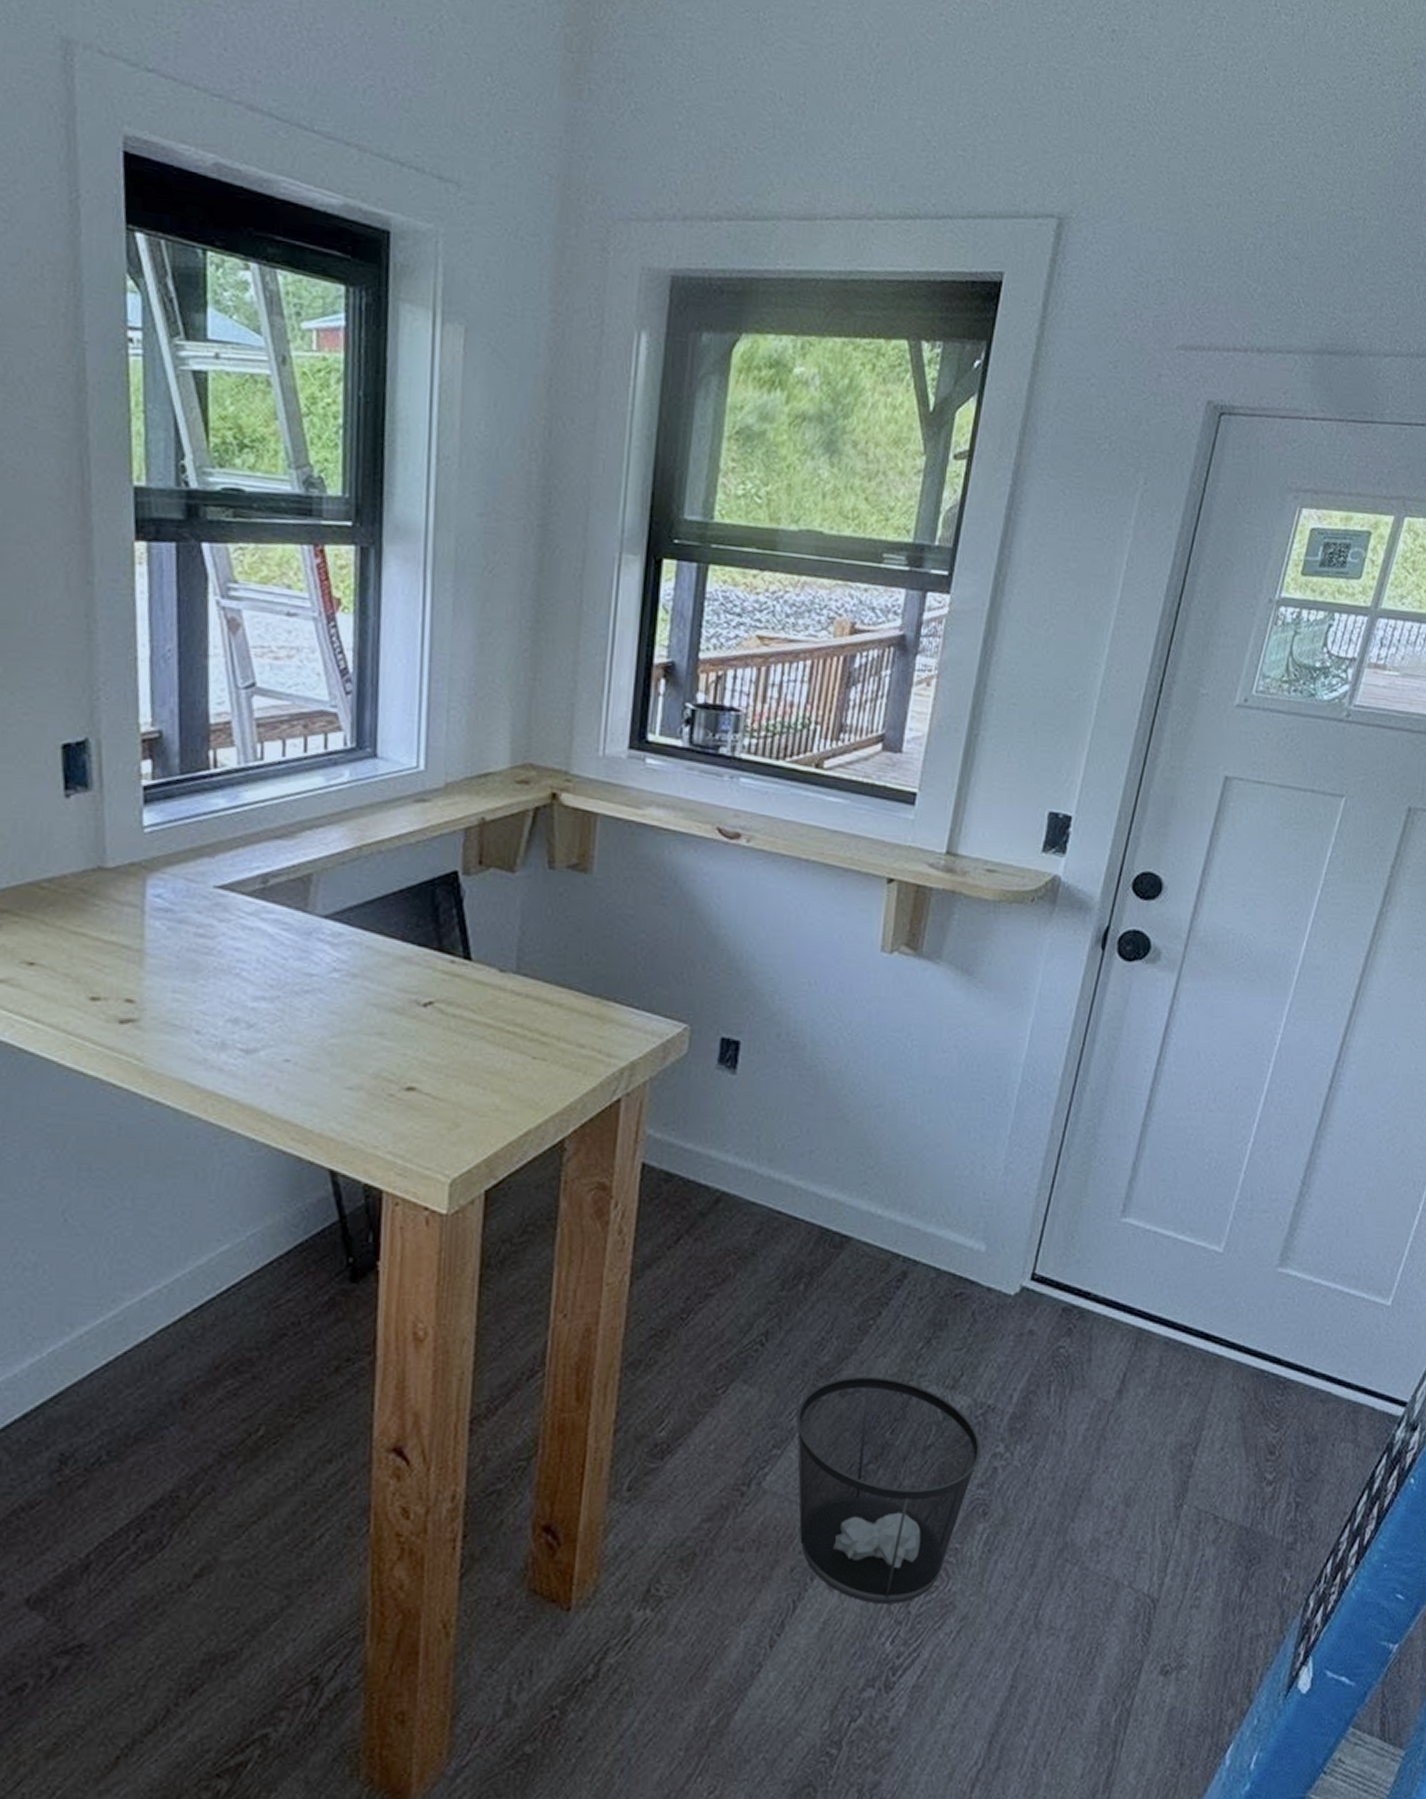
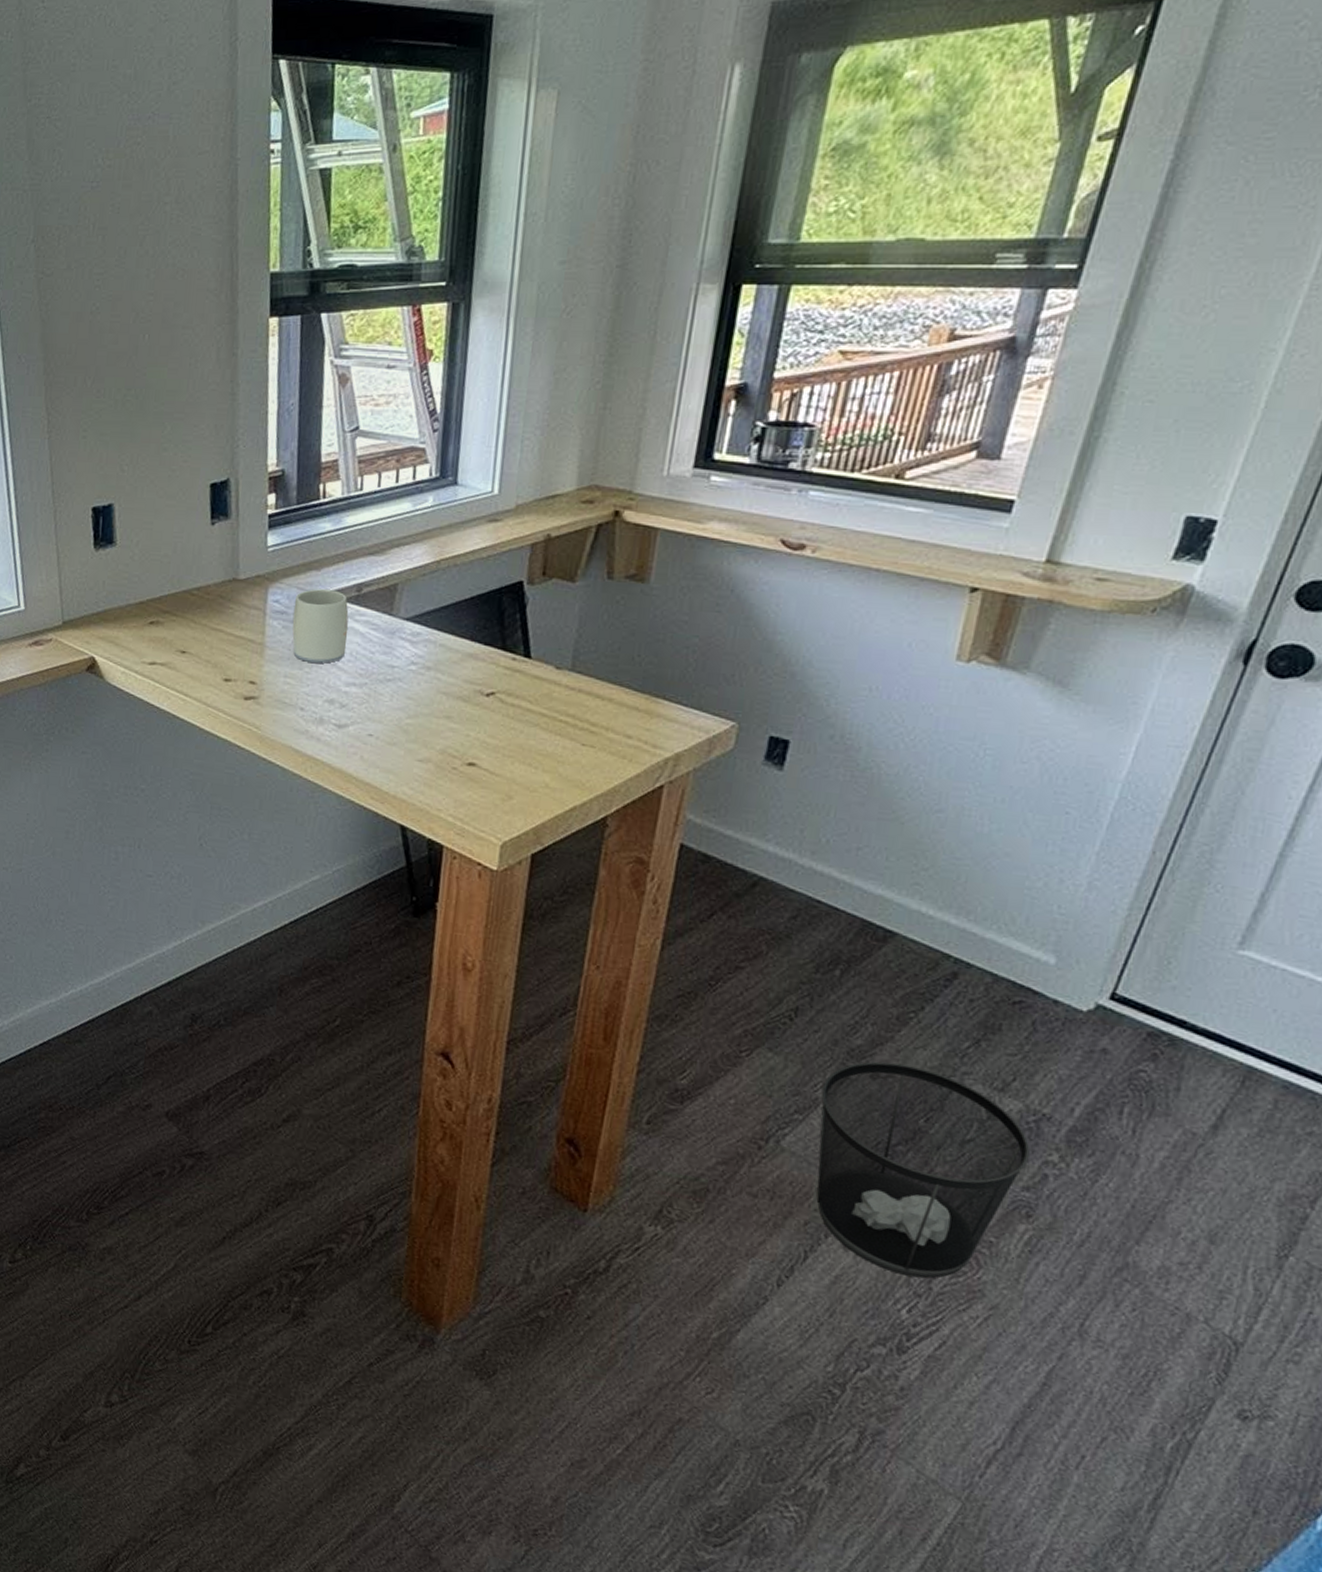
mug: none [180,880,253,973] -> present [292,589,349,663]

